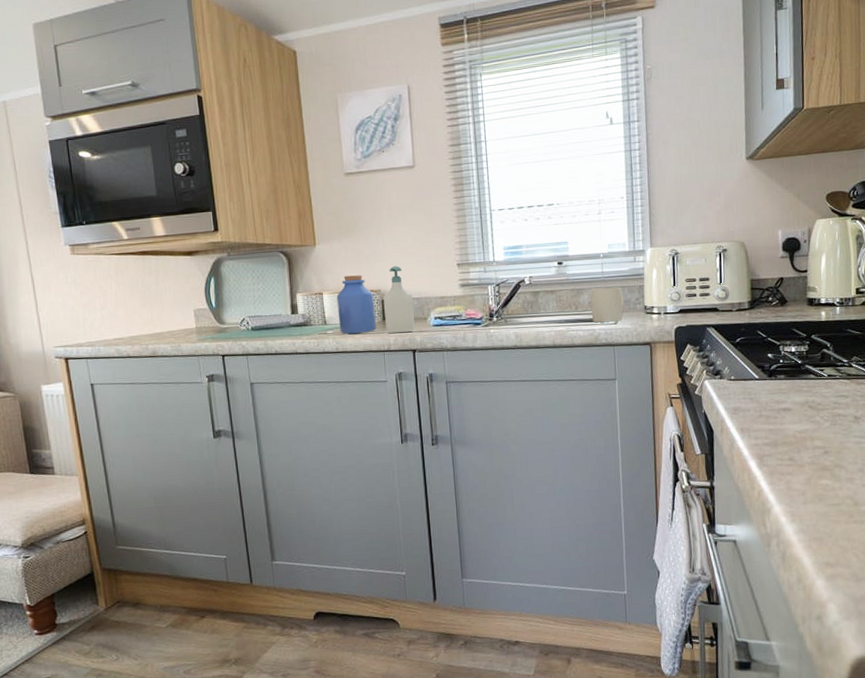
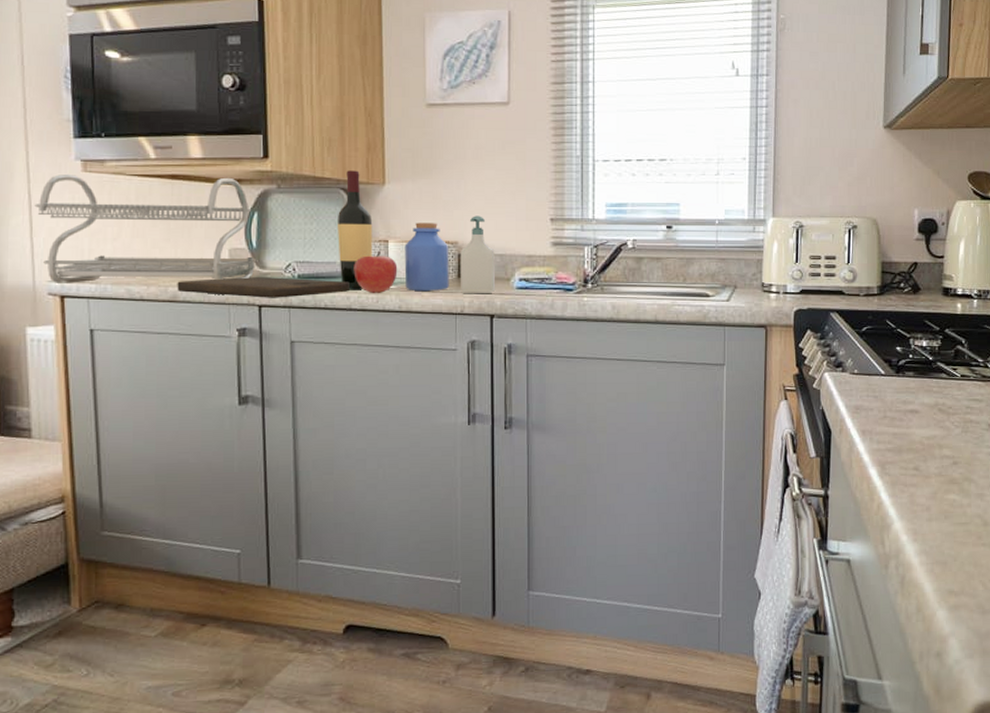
dish rack: none [37,250,217,348] -> present [34,174,257,283]
cutting board: none [155,329,294,349] -> present [177,276,349,298]
wine bottle: none [278,235,311,336] -> present [336,170,373,289]
fruit: none [296,302,333,339] -> present [353,250,398,294]
mug: present [590,287,624,323] -> none [701,259,738,298]

